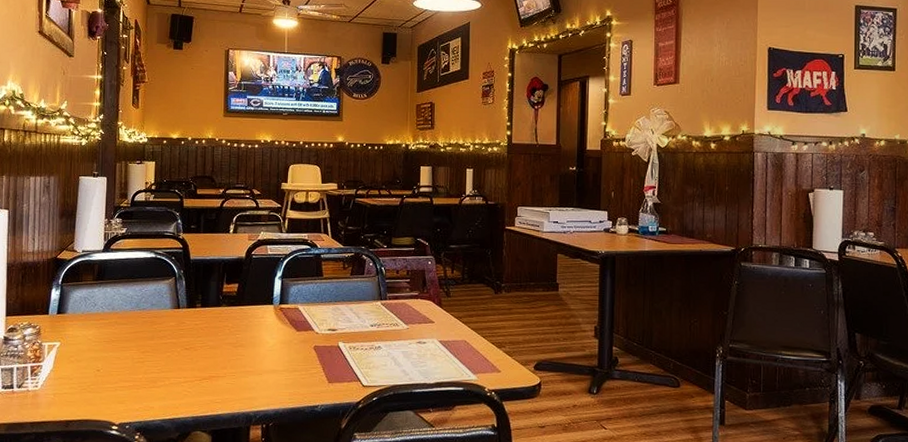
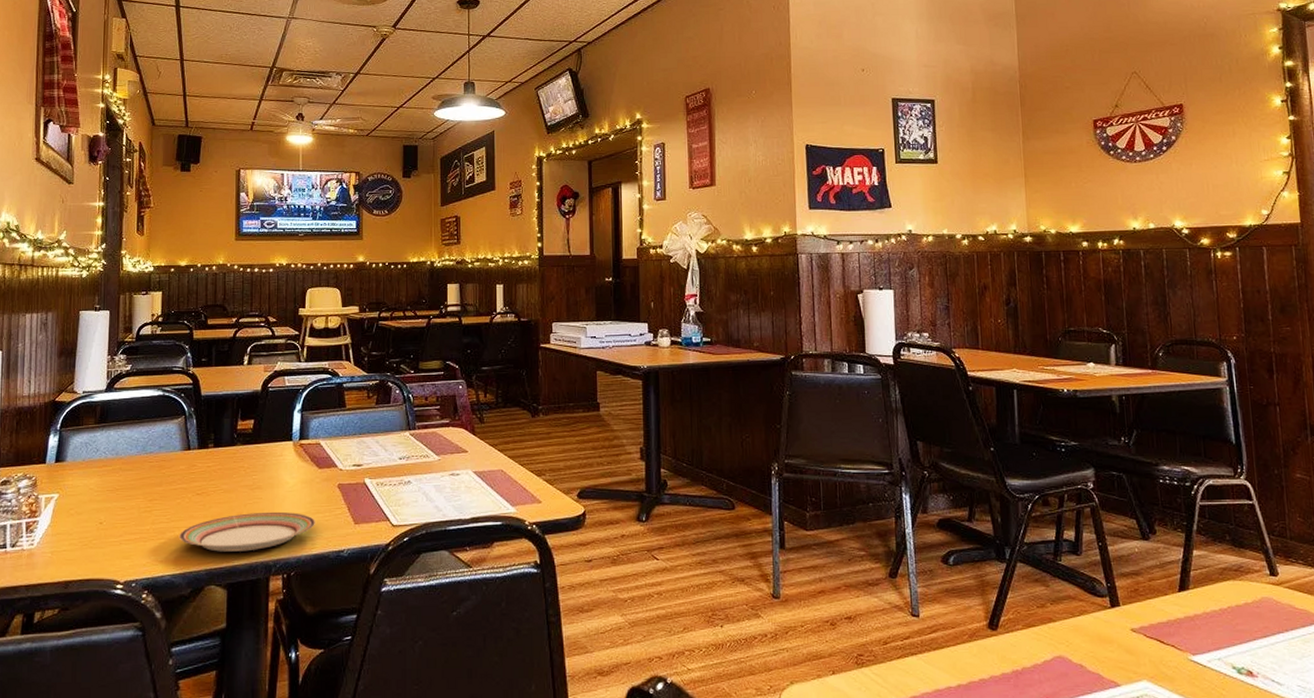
plate: none [168,368,292,403] -> present [178,511,315,552]

